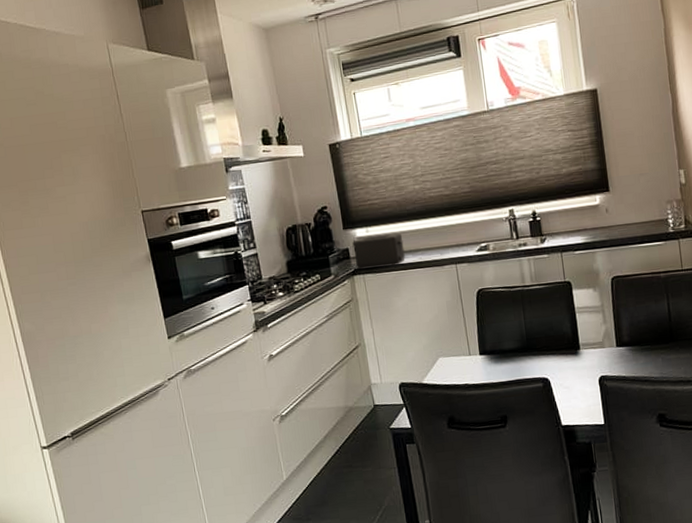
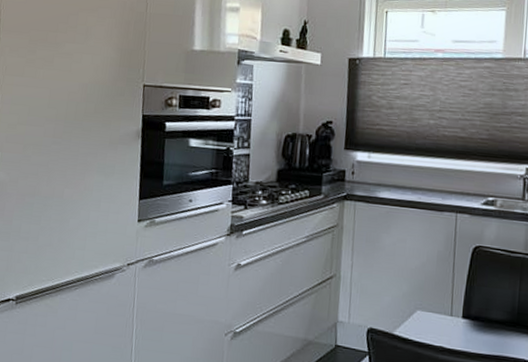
toaster: present [352,233,405,270] -> none [349,162,406,200]

